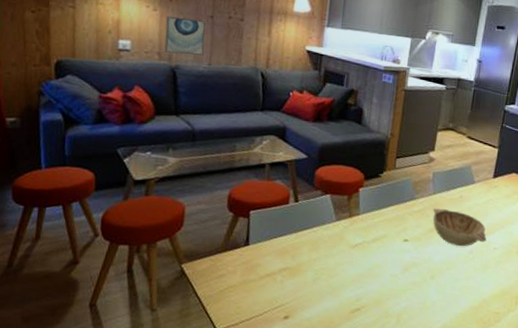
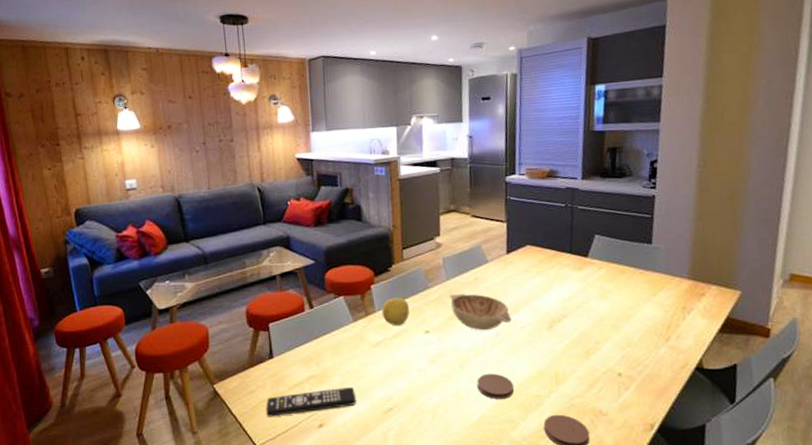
wall art: present [164,16,206,55] -> none [164,148,202,185]
remote control: none [232,283,326,303] -> present [266,387,357,417]
fruit: none [365,203,393,231] -> present [381,297,409,326]
coaster: none [443,287,478,312] -> present [477,373,514,399]

